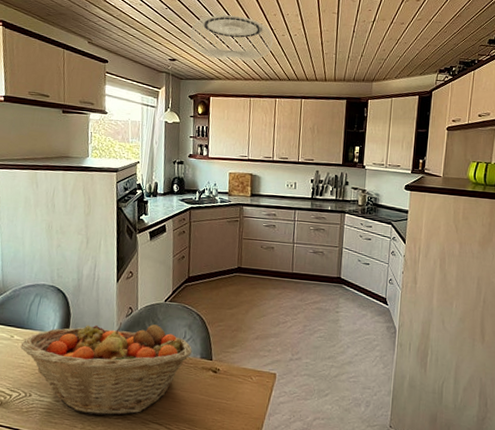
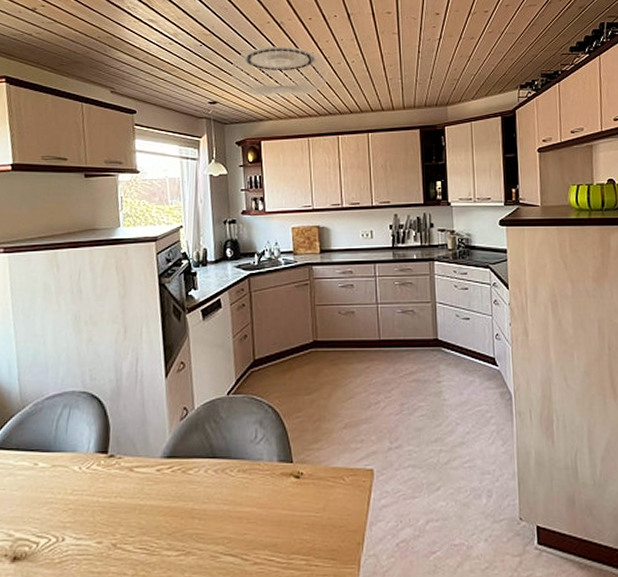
fruit basket: present [20,322,192,416] -> none [47,426,266,556]

